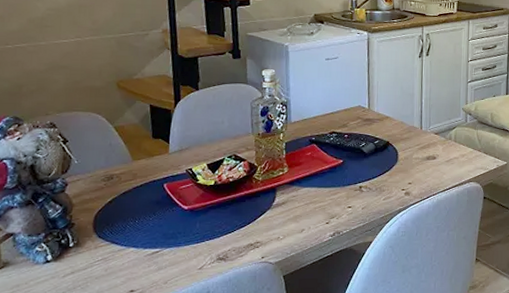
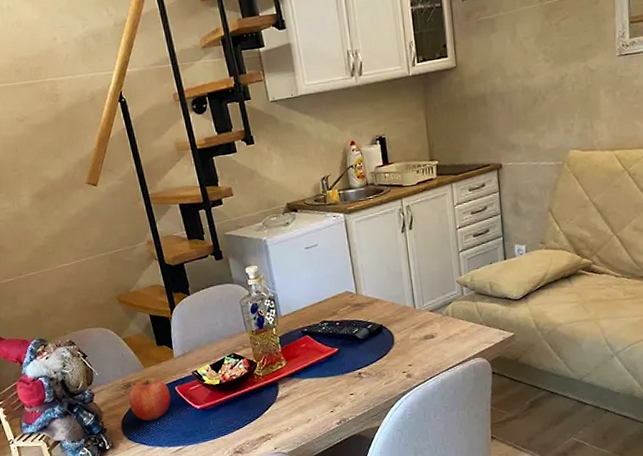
fruit: none [107,172,157,219] -> present [128,378,171,422]

